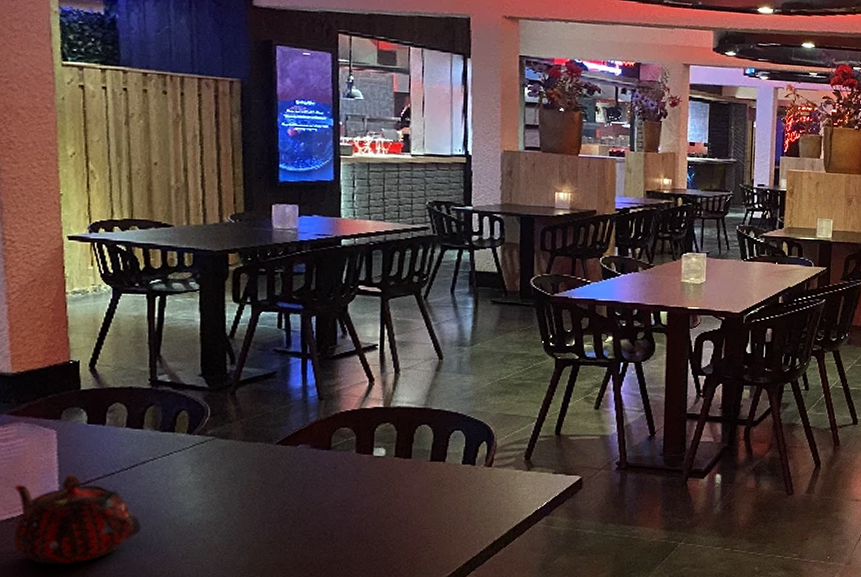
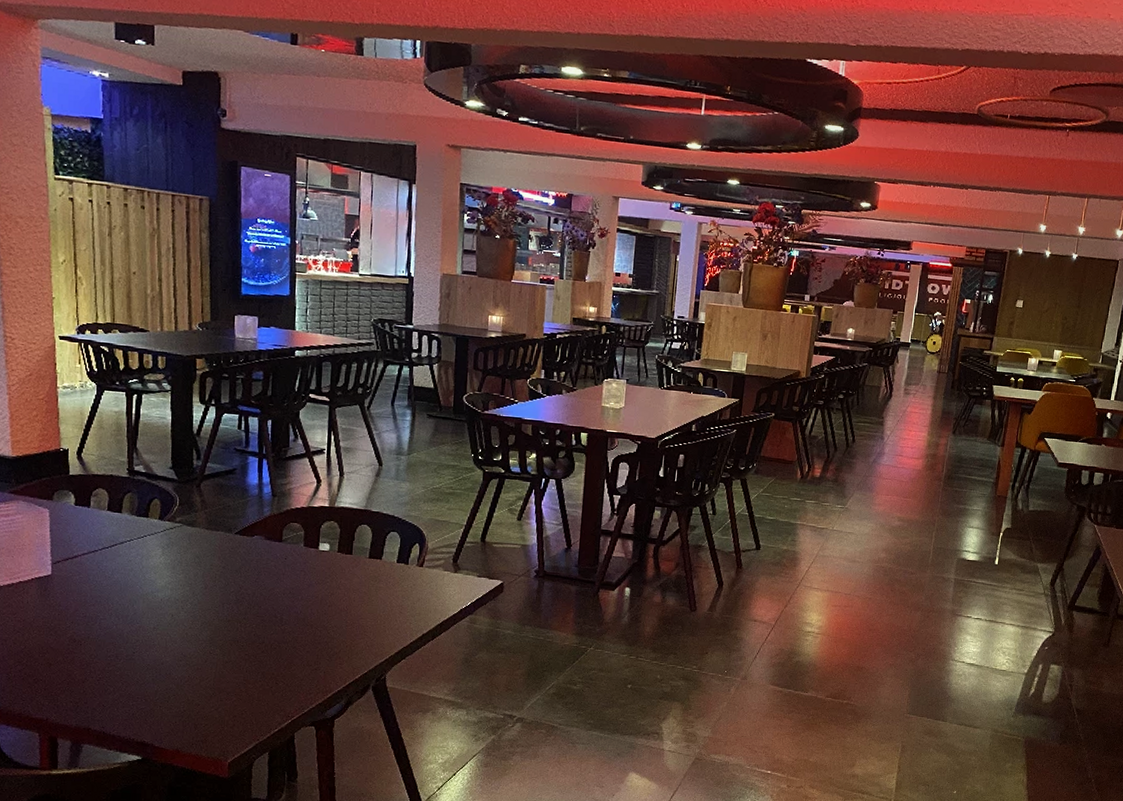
teapot: present [14,474,142,565] -> none [14,549,120,628]

